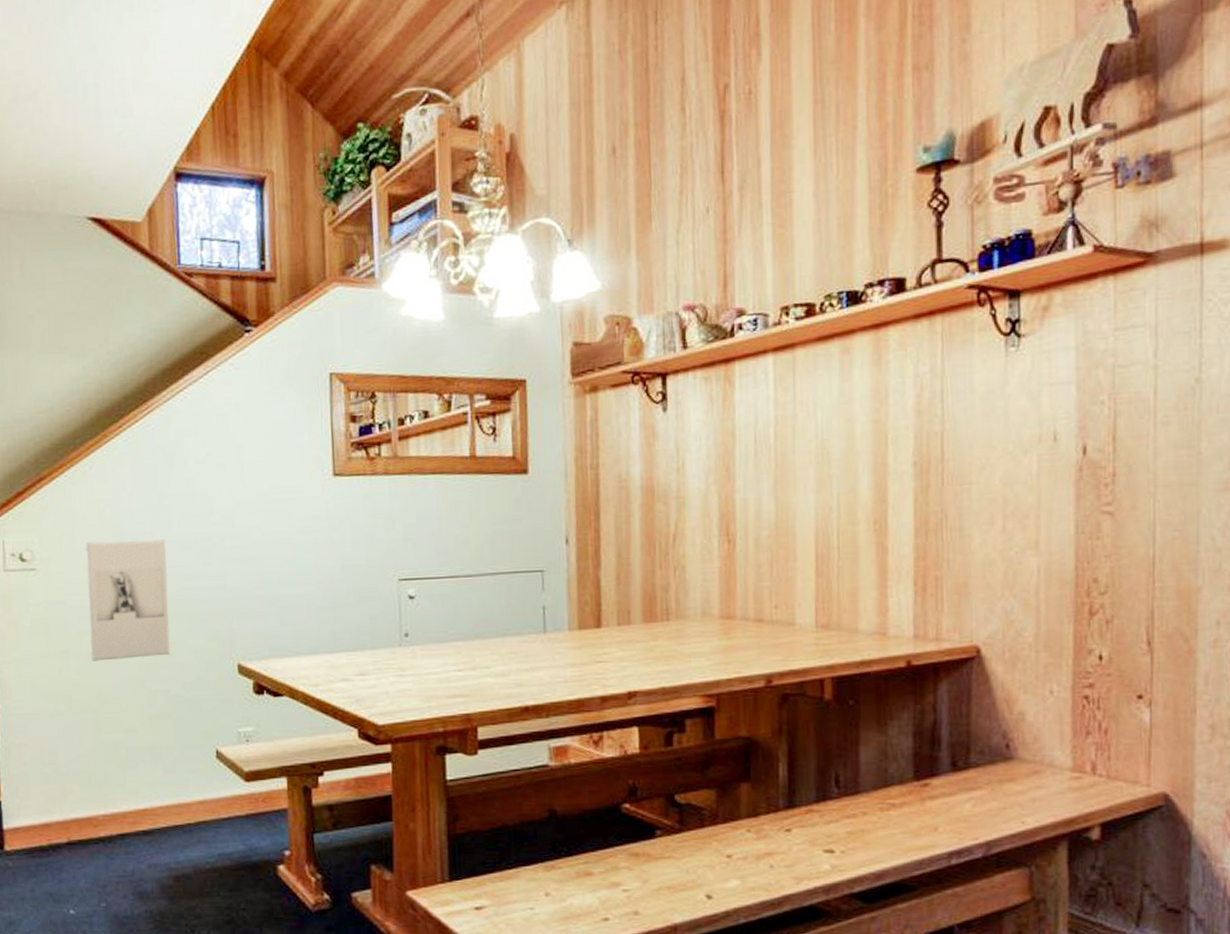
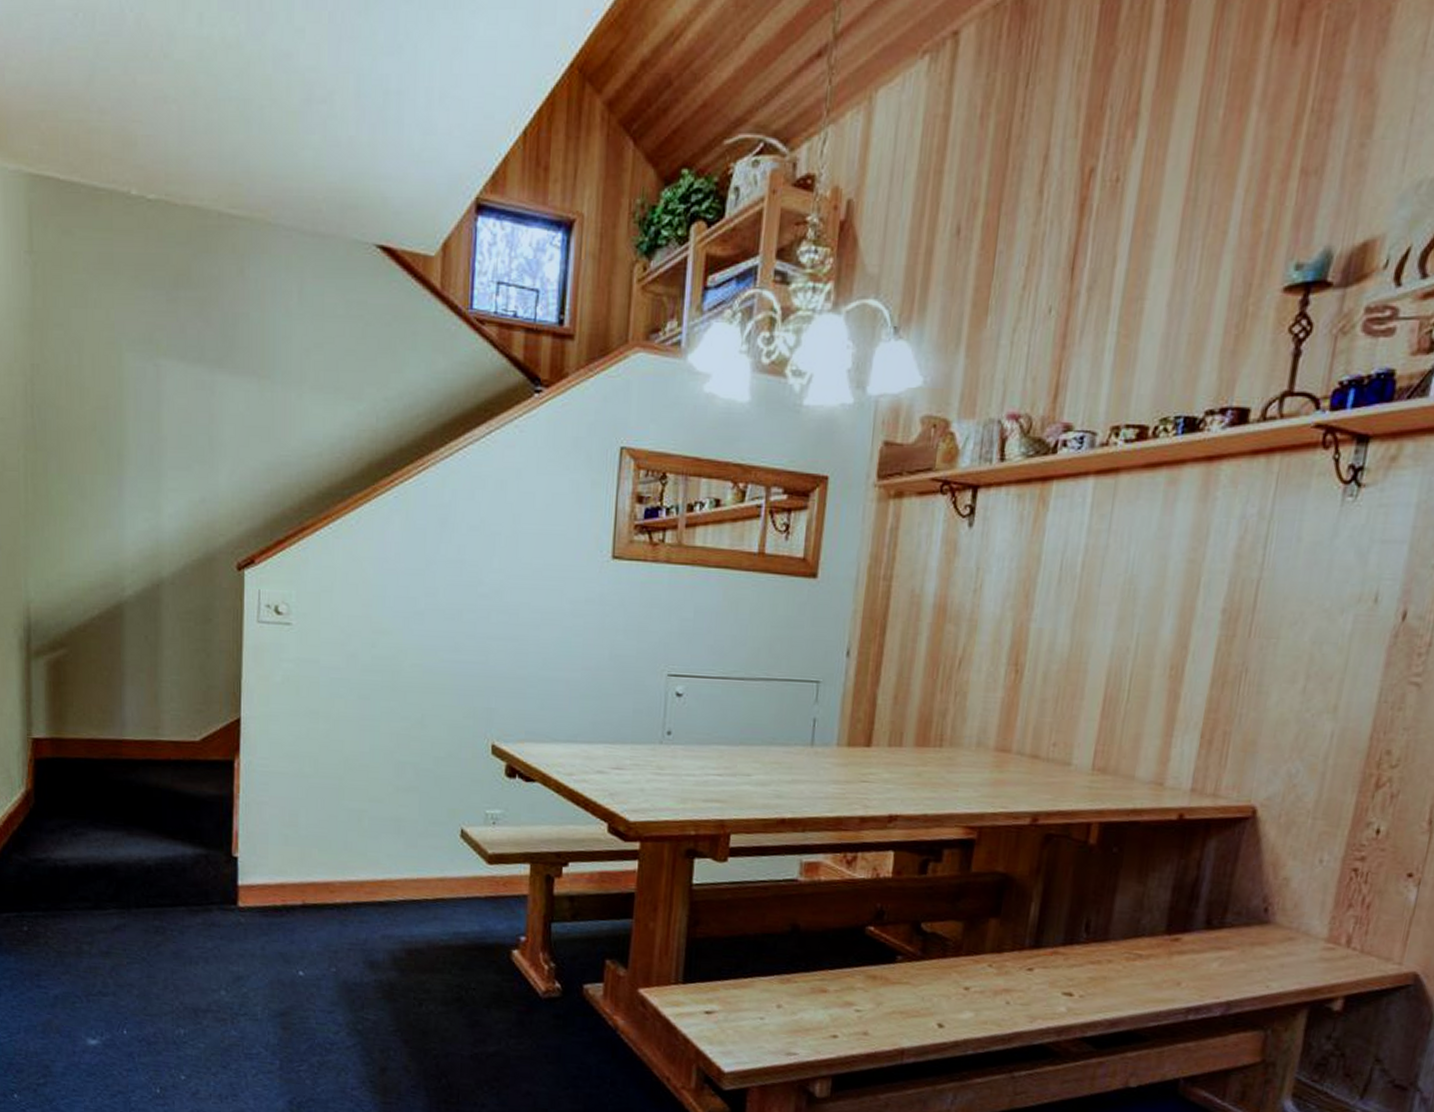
wall sculpture: present [86,539,170,661] -> none [341,601,430,727]

